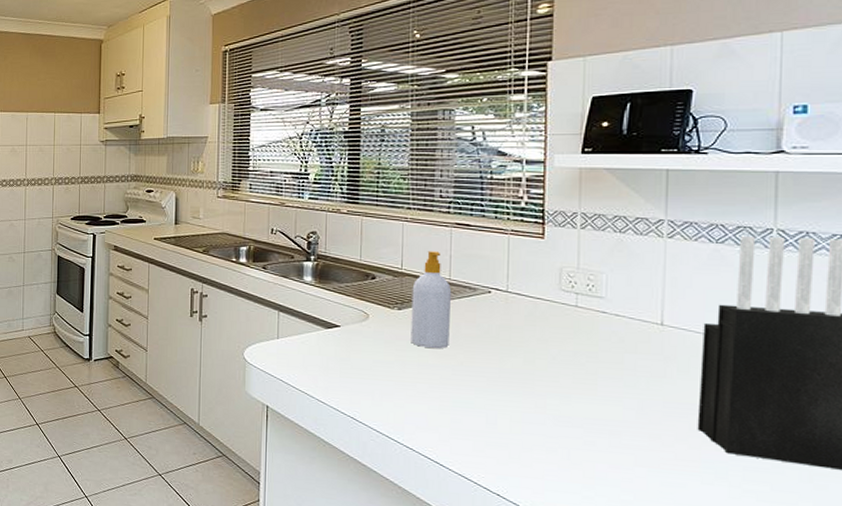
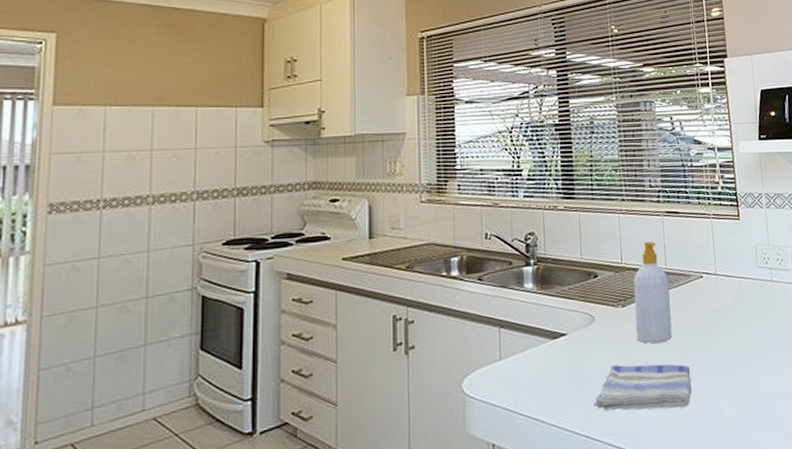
dish towel: none [361,361,466,413] -> present [593,364,692,411]

